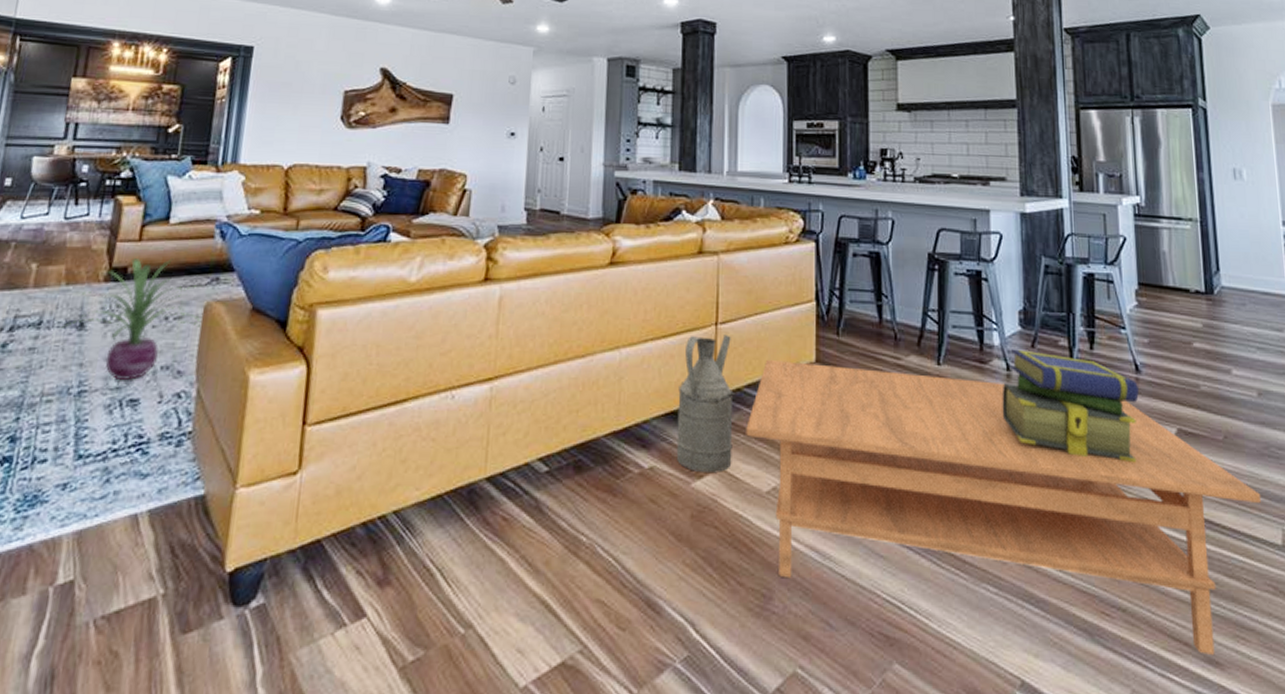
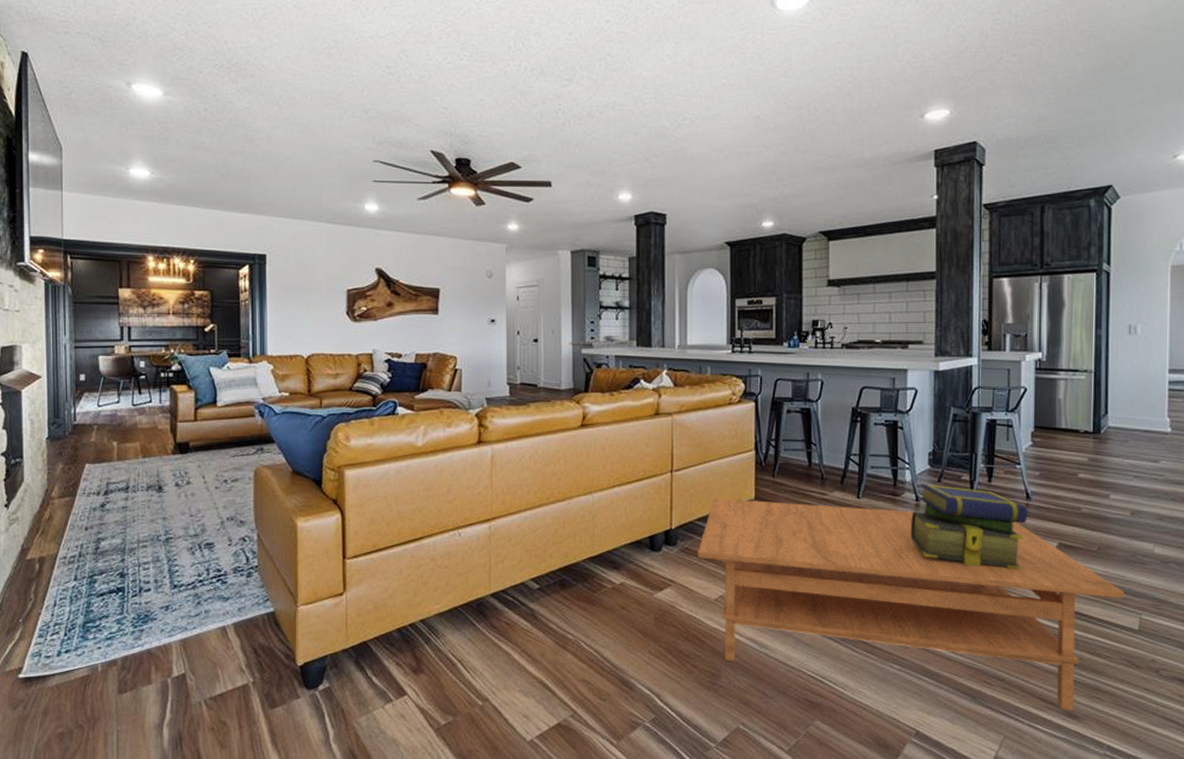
decorative plant: present [59,258,202,381] -> none [143,434,253,530]
watering can: present [676,334,735,472] -> none [641,479,688,586]

